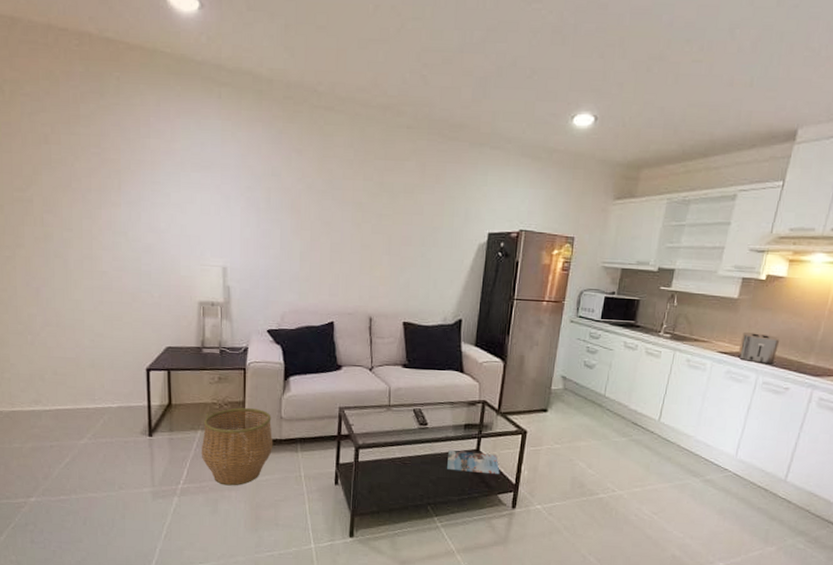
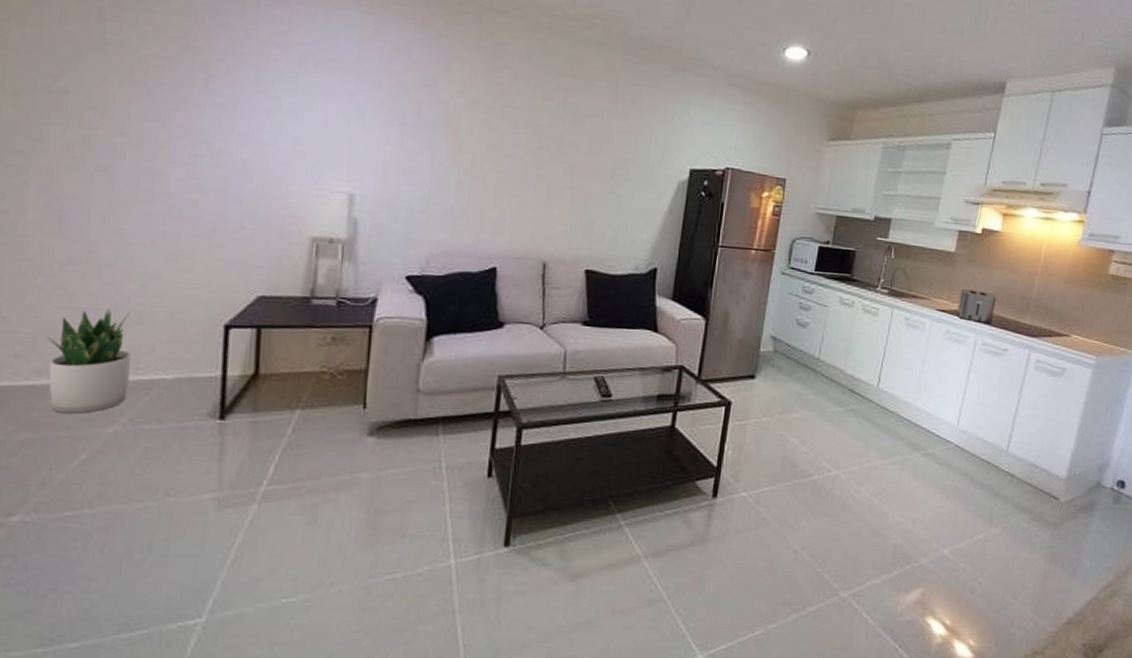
planter: none [37,357,90,430] -> present [46,309,131,414]
basket: present [201,408,273,486] -> none [298,378,405,485]
magazine: present [446,450,500,475] -> none [633,428,699,457]

